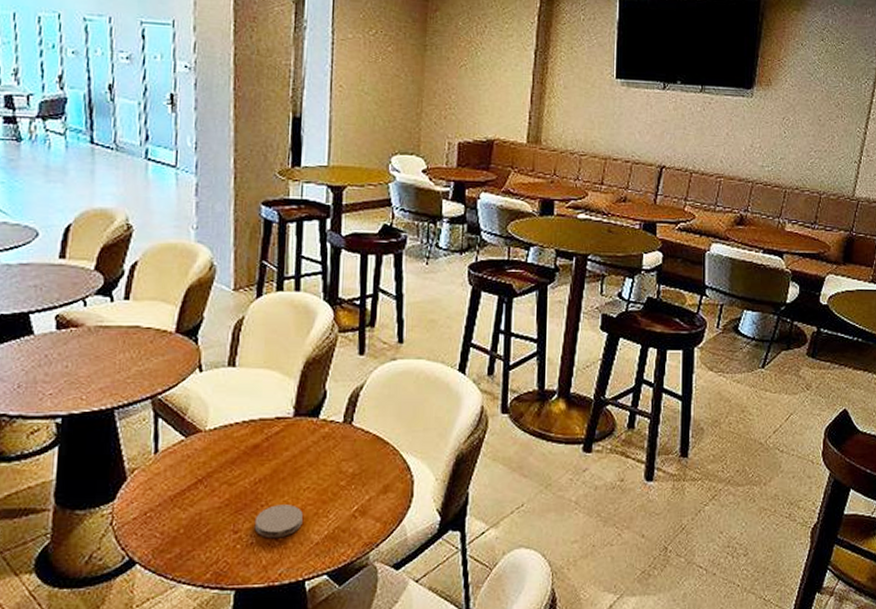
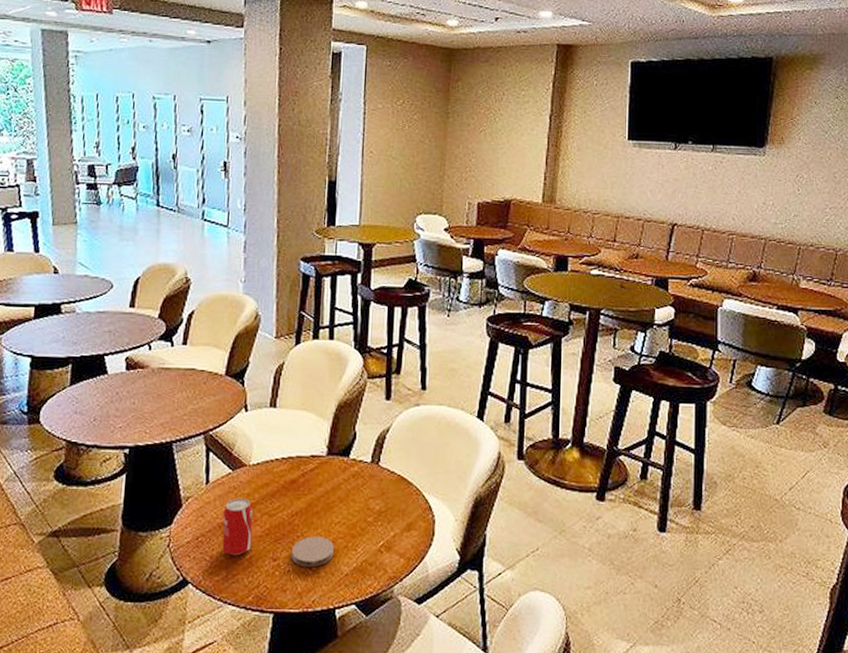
beverage can: none [174,467,210,531] -> present [222,498,253,556]

